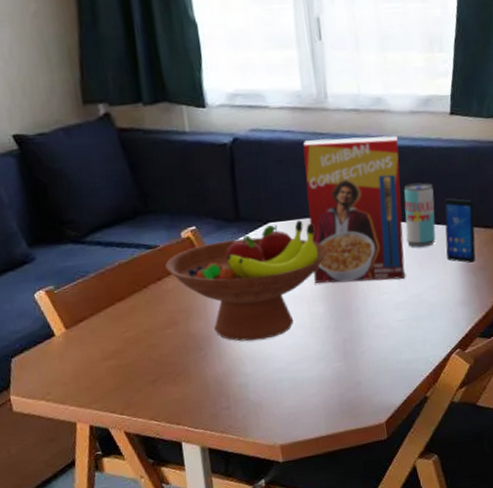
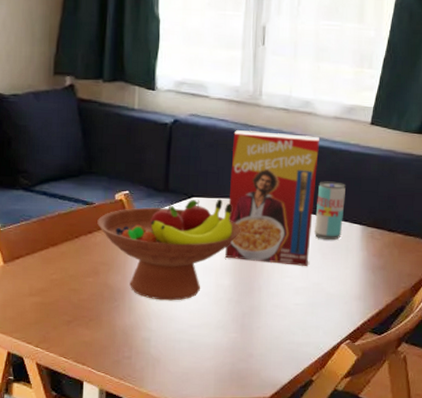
smartphone: present [444,198,476,264] -> none [349,199,382,262]

